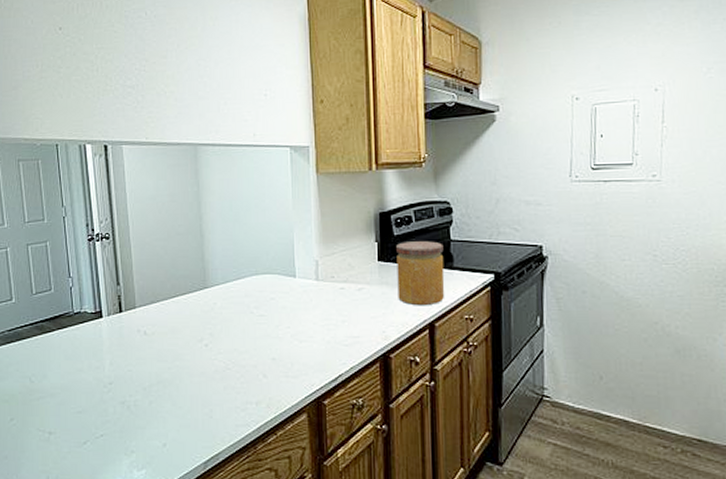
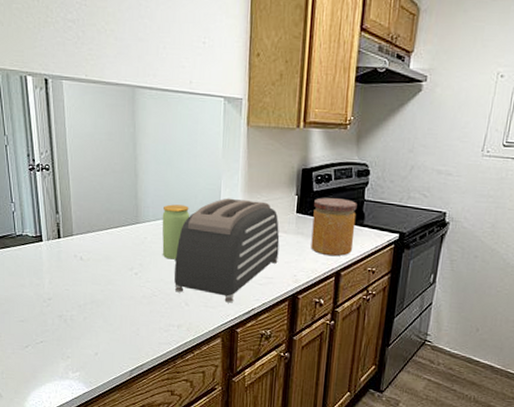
jar: none [232,263,262,325] -> present [162,204,190,260]
toaster: none [248,251,363,370] -> present [174,198,280,303]

